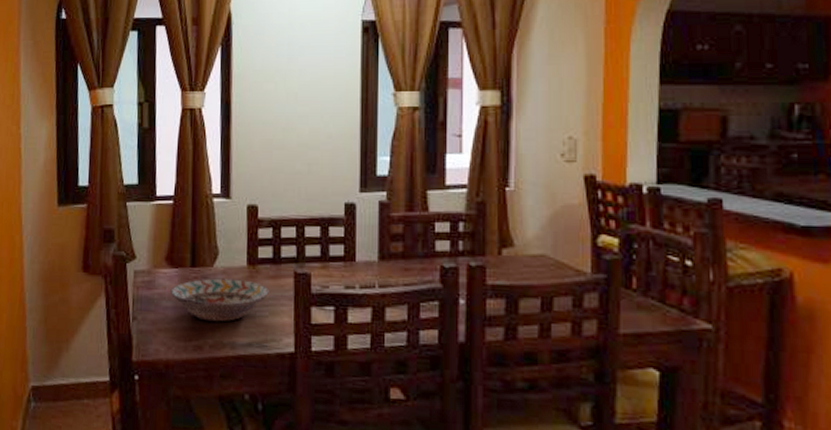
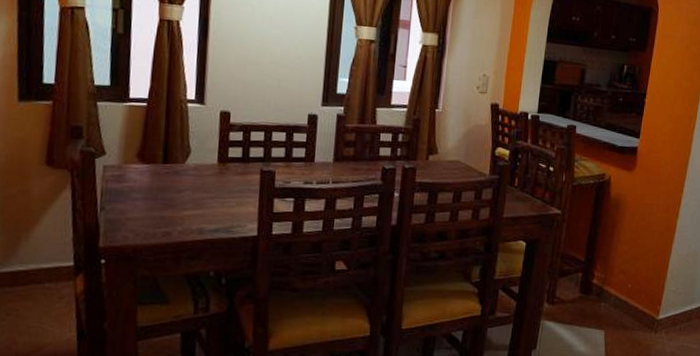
decorative bowl: present [170,278,269,322] -> none [141,173,237,212]

